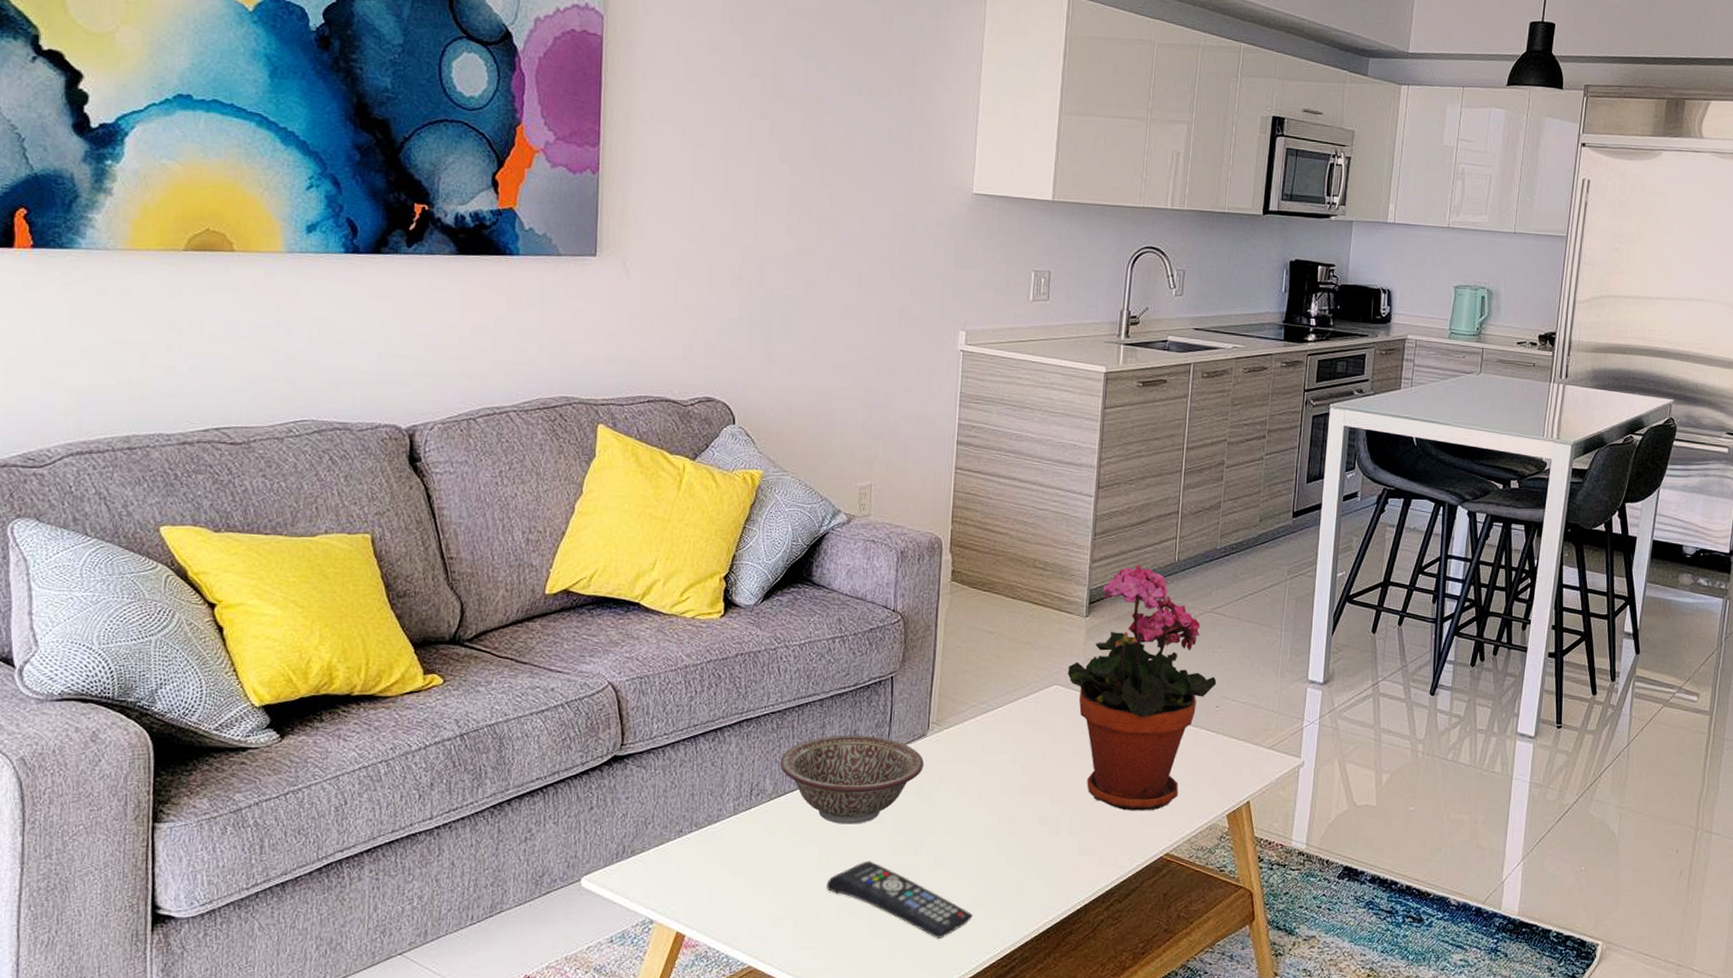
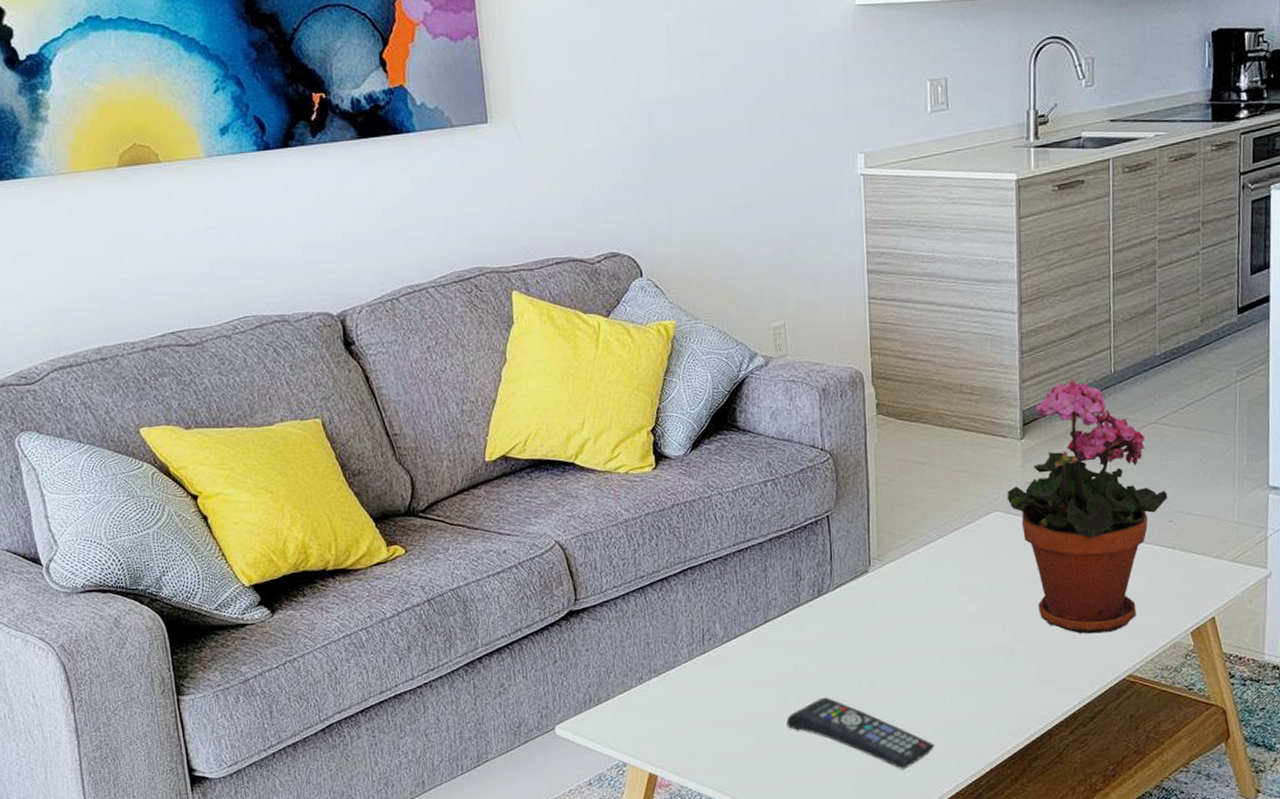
decorative bowl: present [779,734,924,824] -> none [727,575,869,664]

